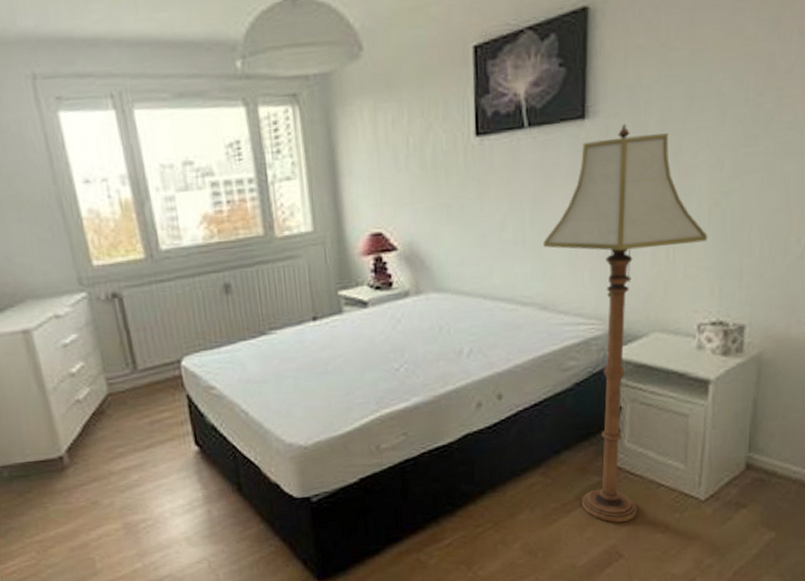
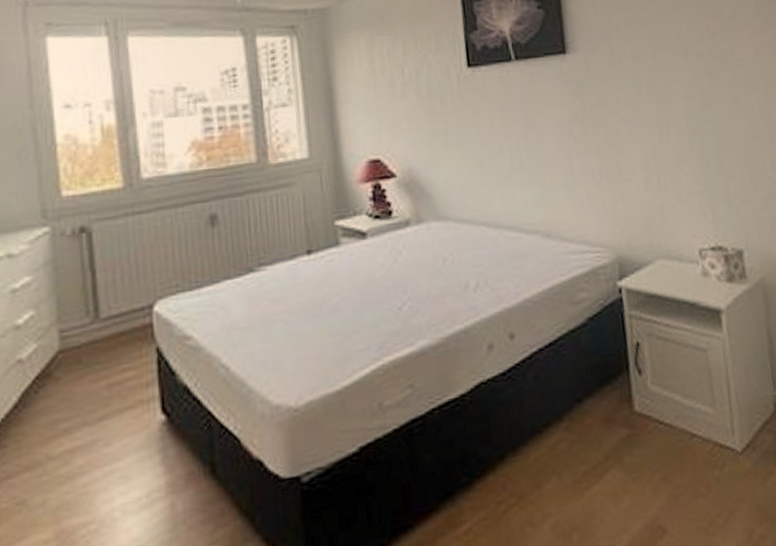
floor lamp: present [543,123,708,523] -> none [540,58,693,487]

